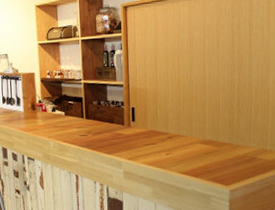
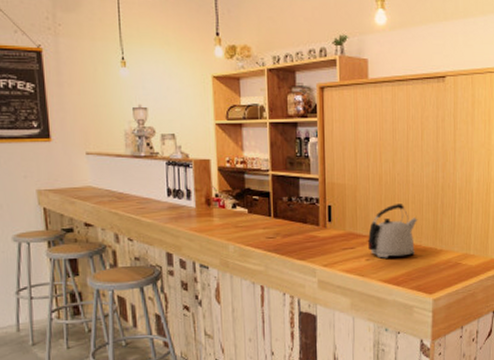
kettle: none [168,104,215,153] -> present [368,204,418,258]

